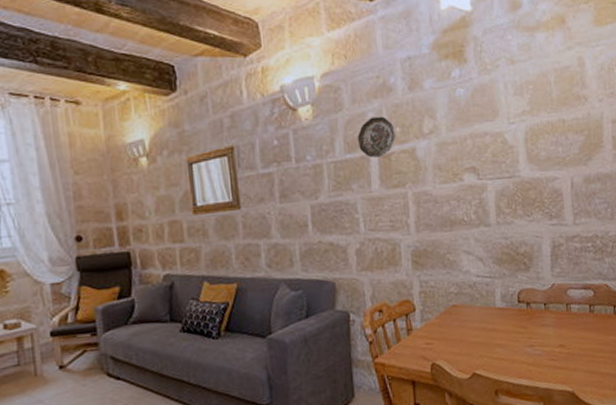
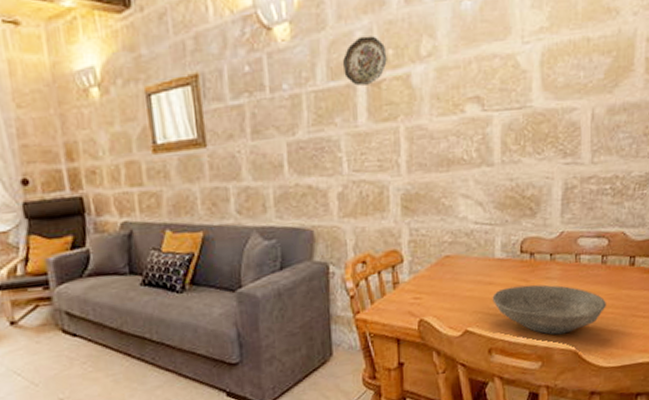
bowl: none [496,331,597,378] -> present [492,284,606,335]

